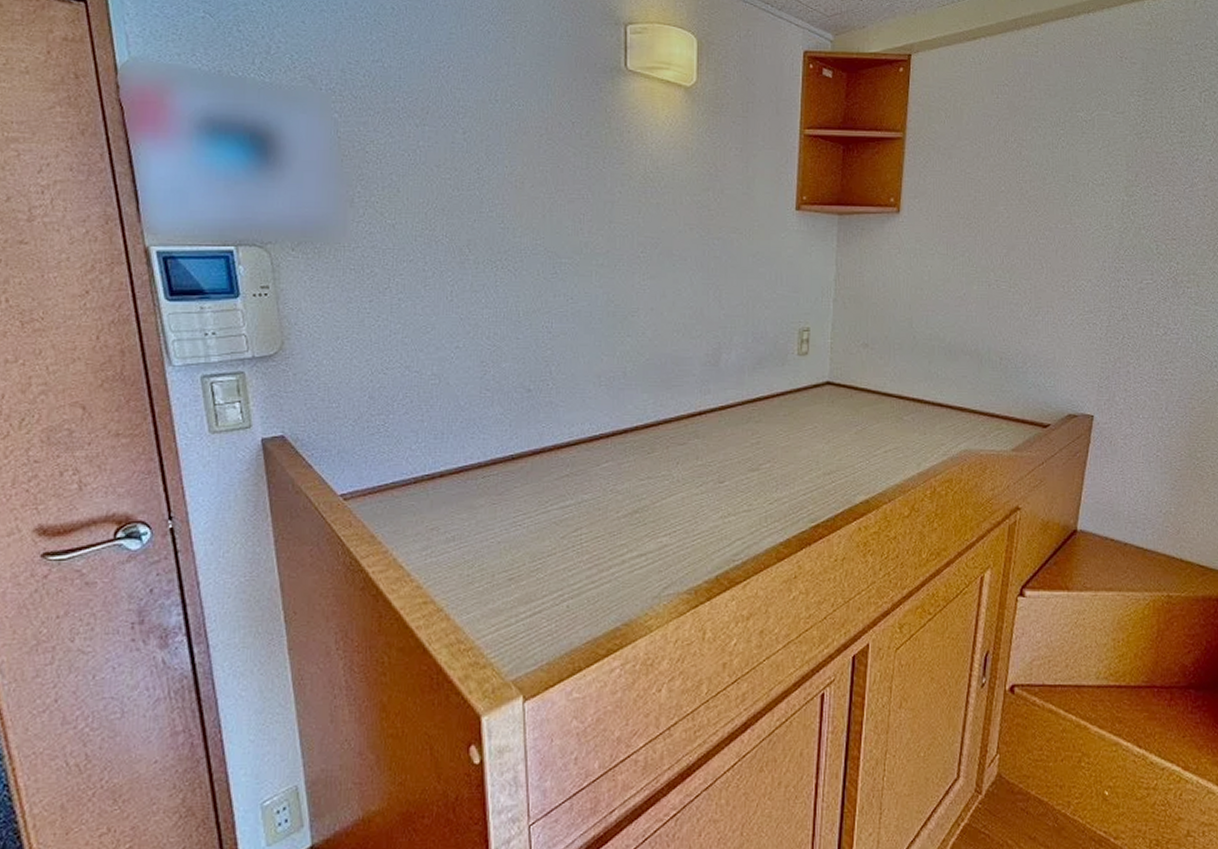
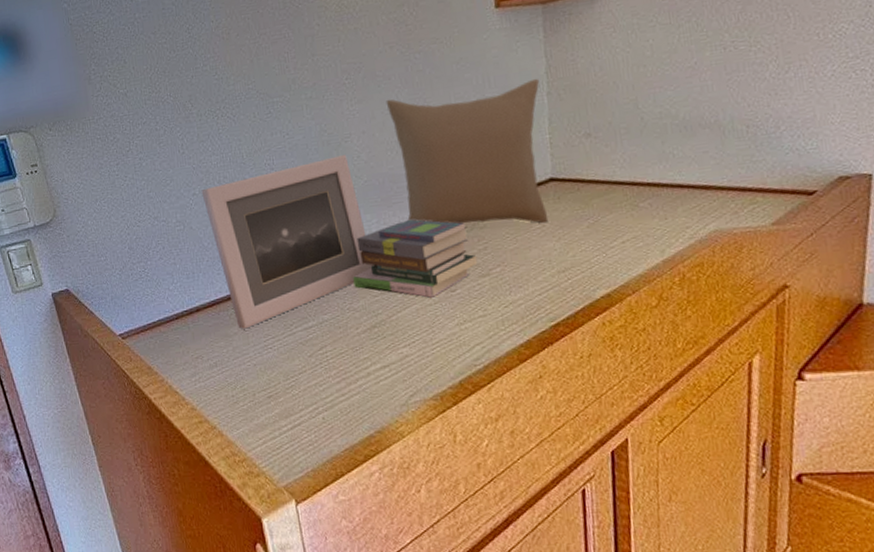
picture frame: none [466,328,643,502] -> present [201,154,373,329]
books: none [620,404,749,487] -> present [353,219,478,298]
pillow: none [679,280,827,425] -> present [385,78,548,225]

